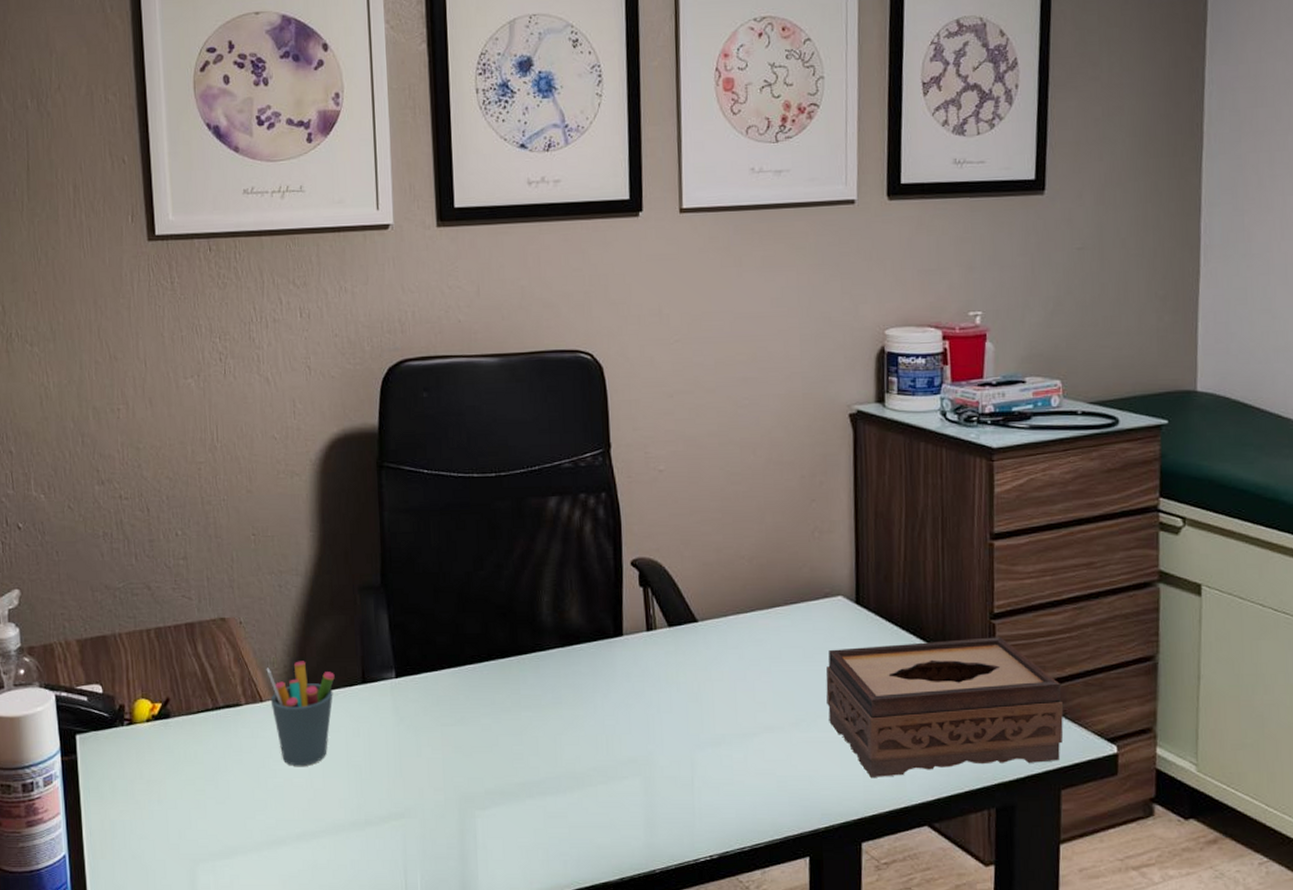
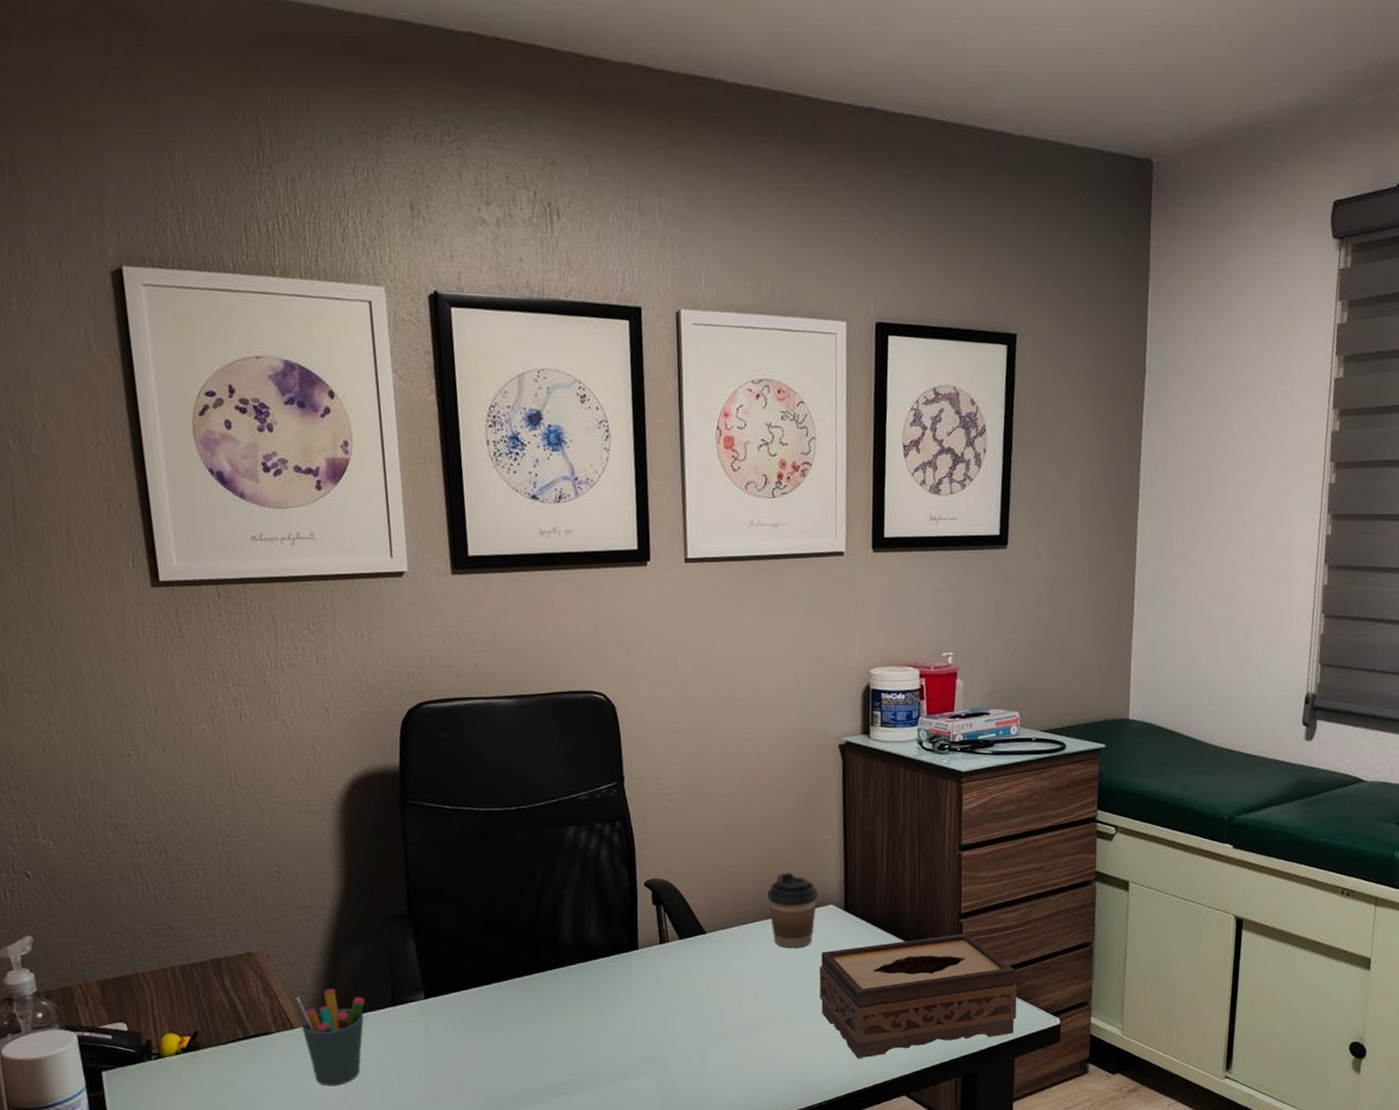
coffee cup: none [767,557,825,643] -> present [767,872,818,948]

